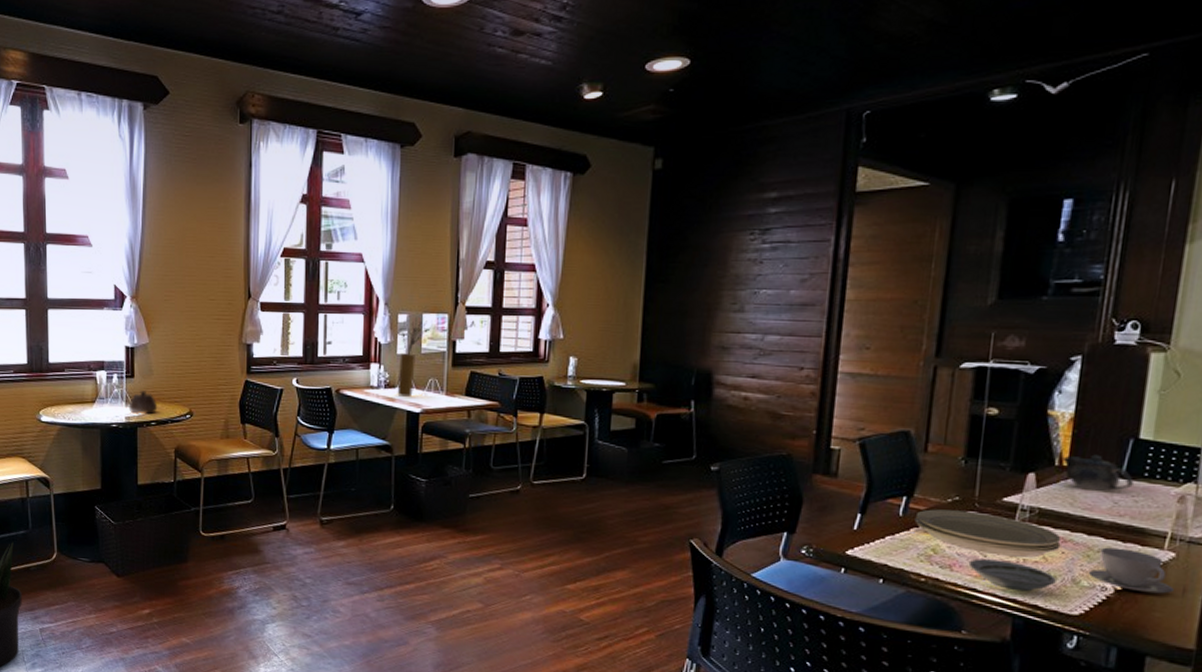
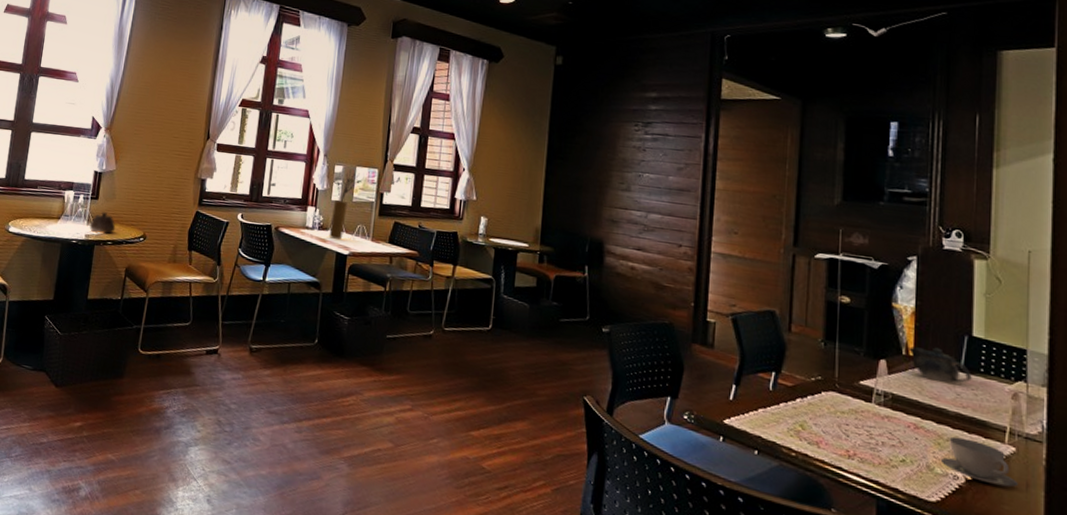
plate: present [914,509,1062,558] -> none [783,385,914,442]
saucer: present [968,558,1056,592] -> none [833,437,913,475]

